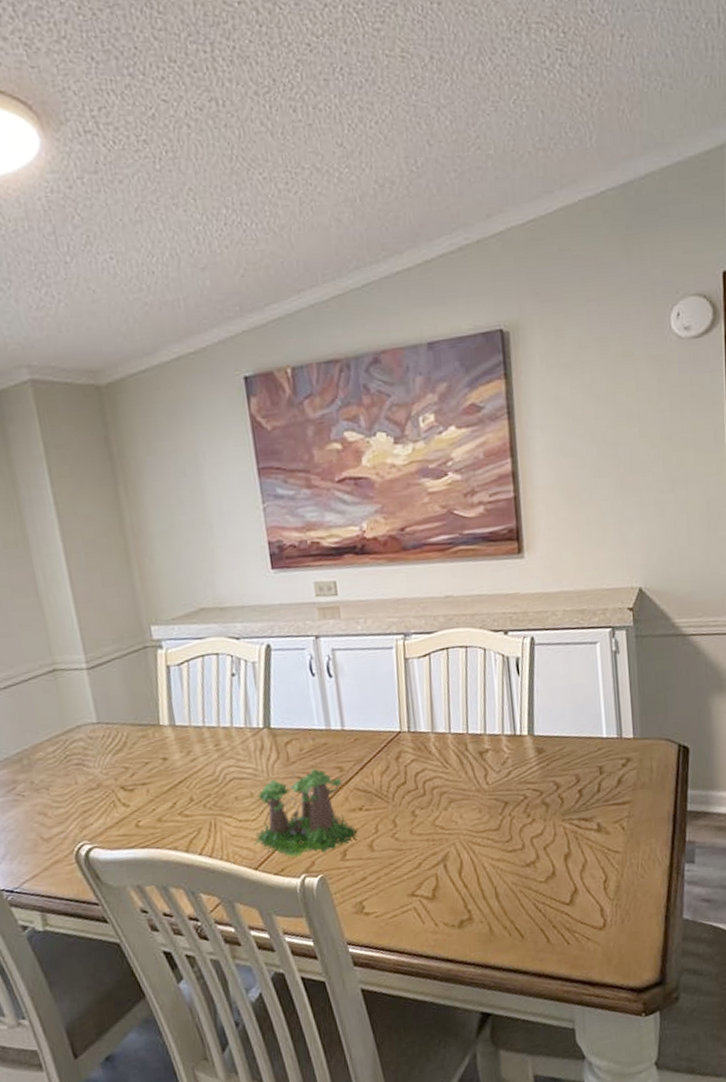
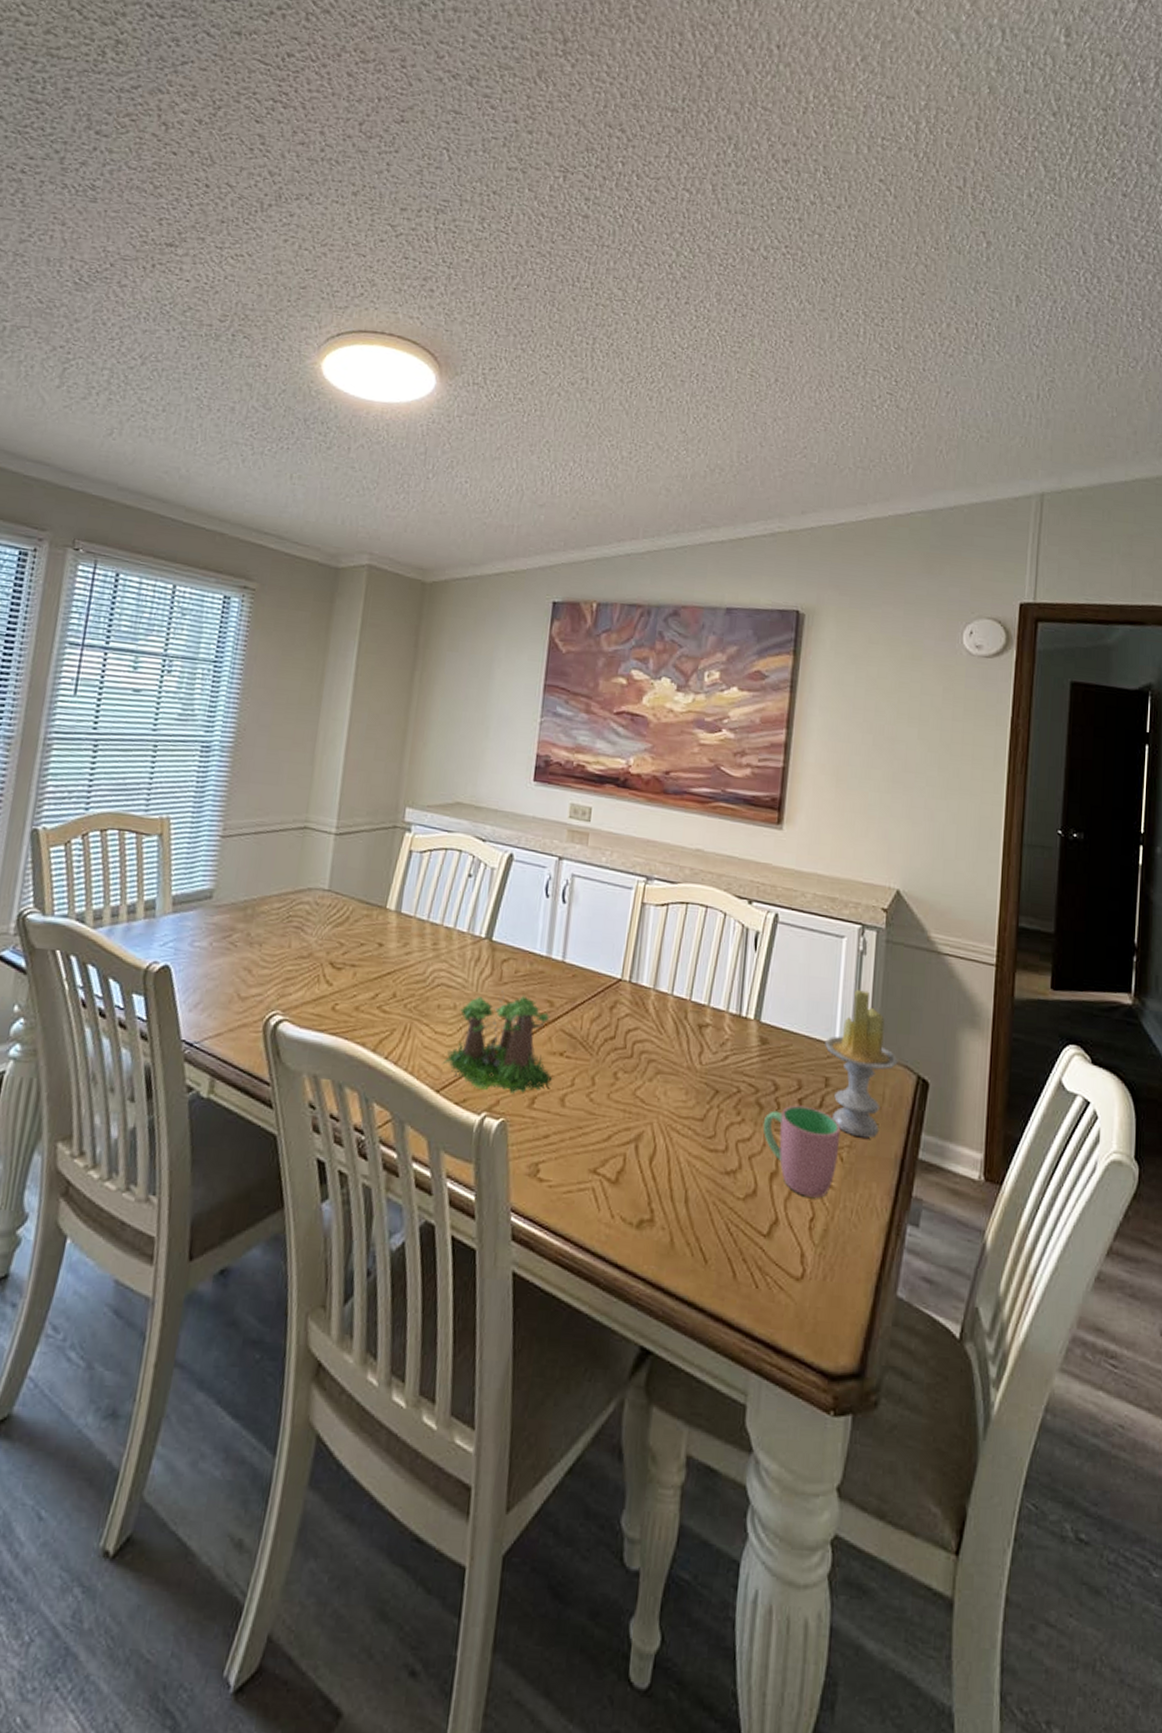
cup: none [551,794,620,866] -> present [763,1105,841,1198]
candle: none [594,684,660,807] -> present [825,990,898,1138]

